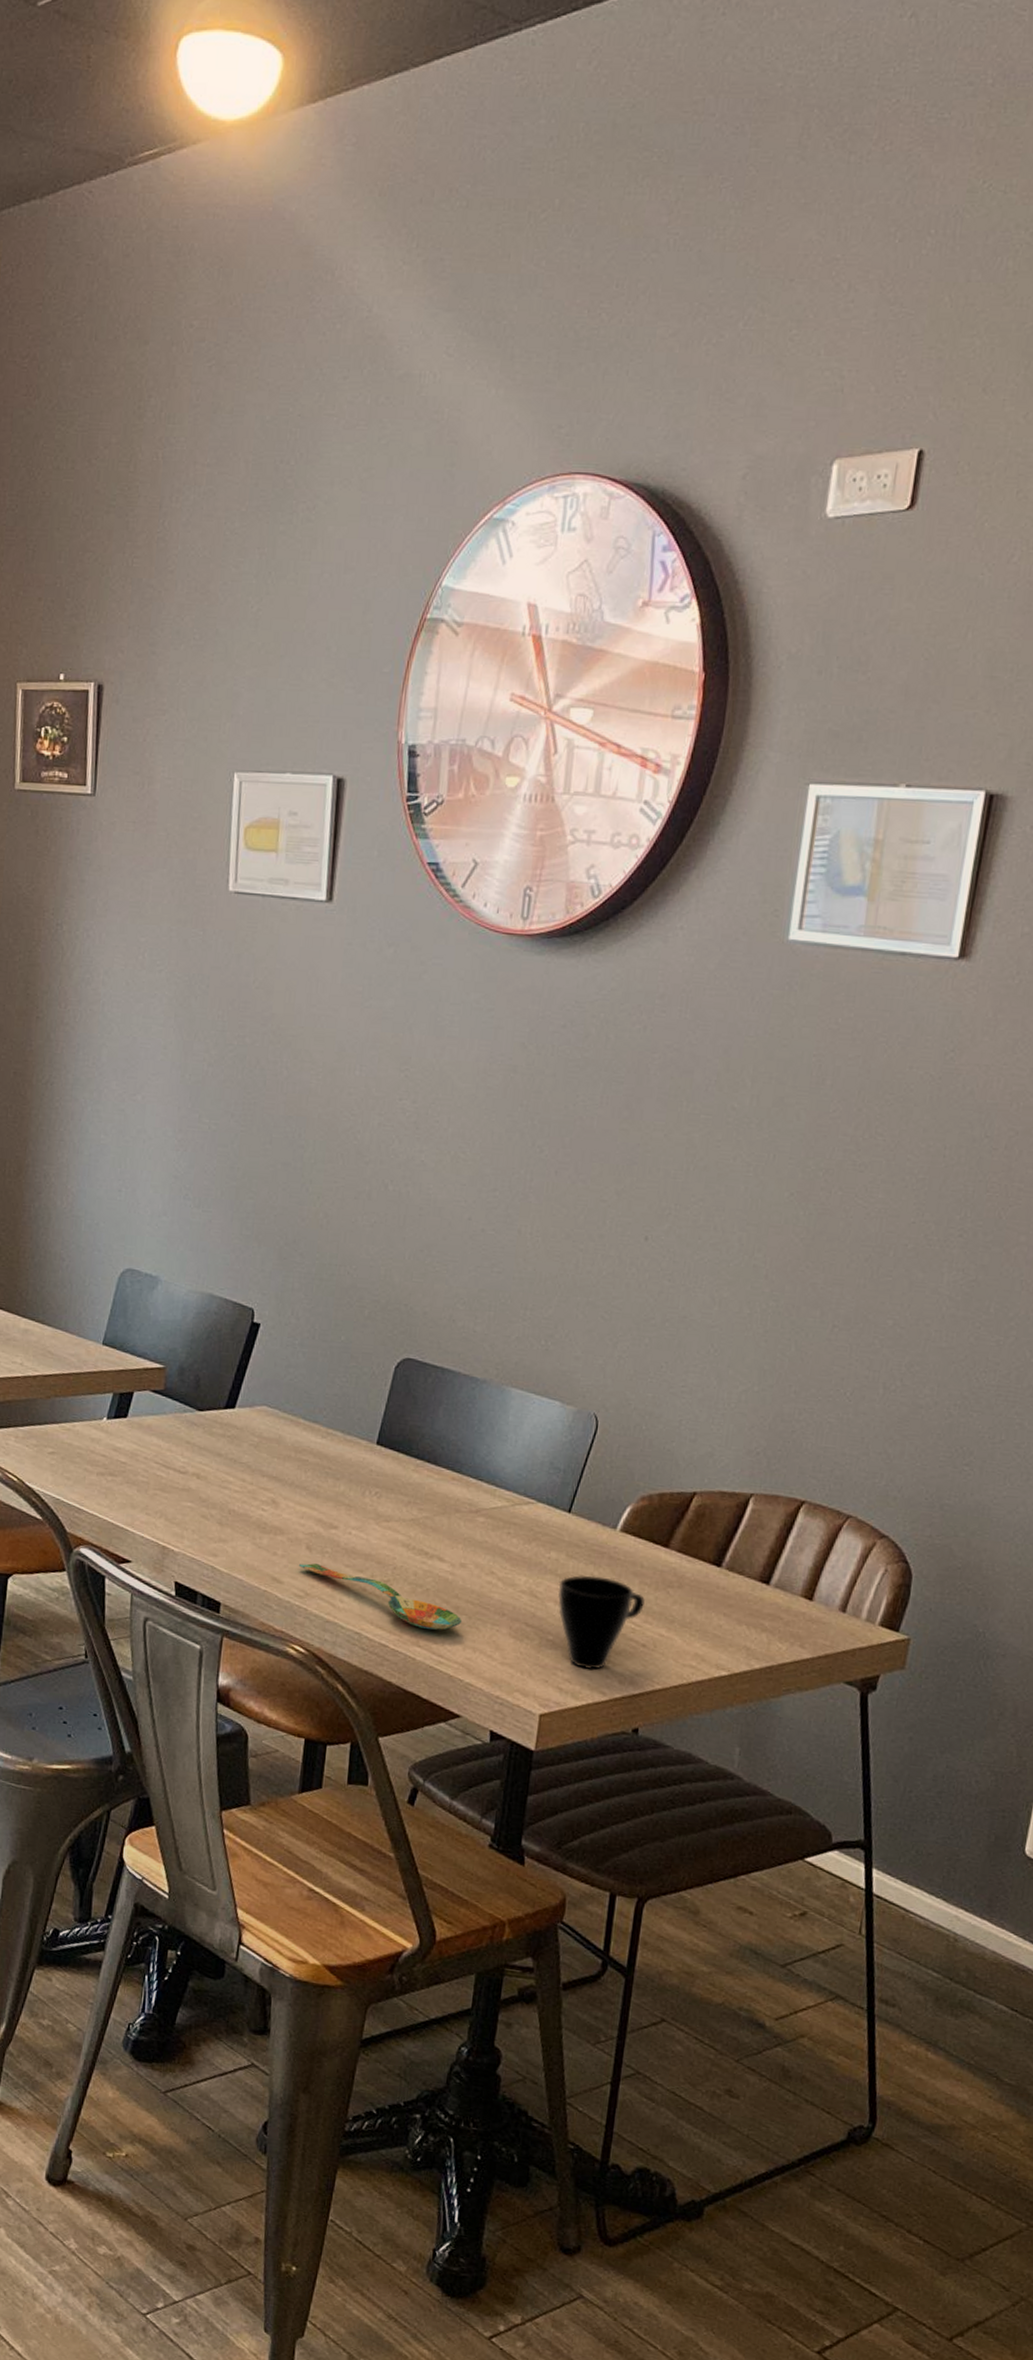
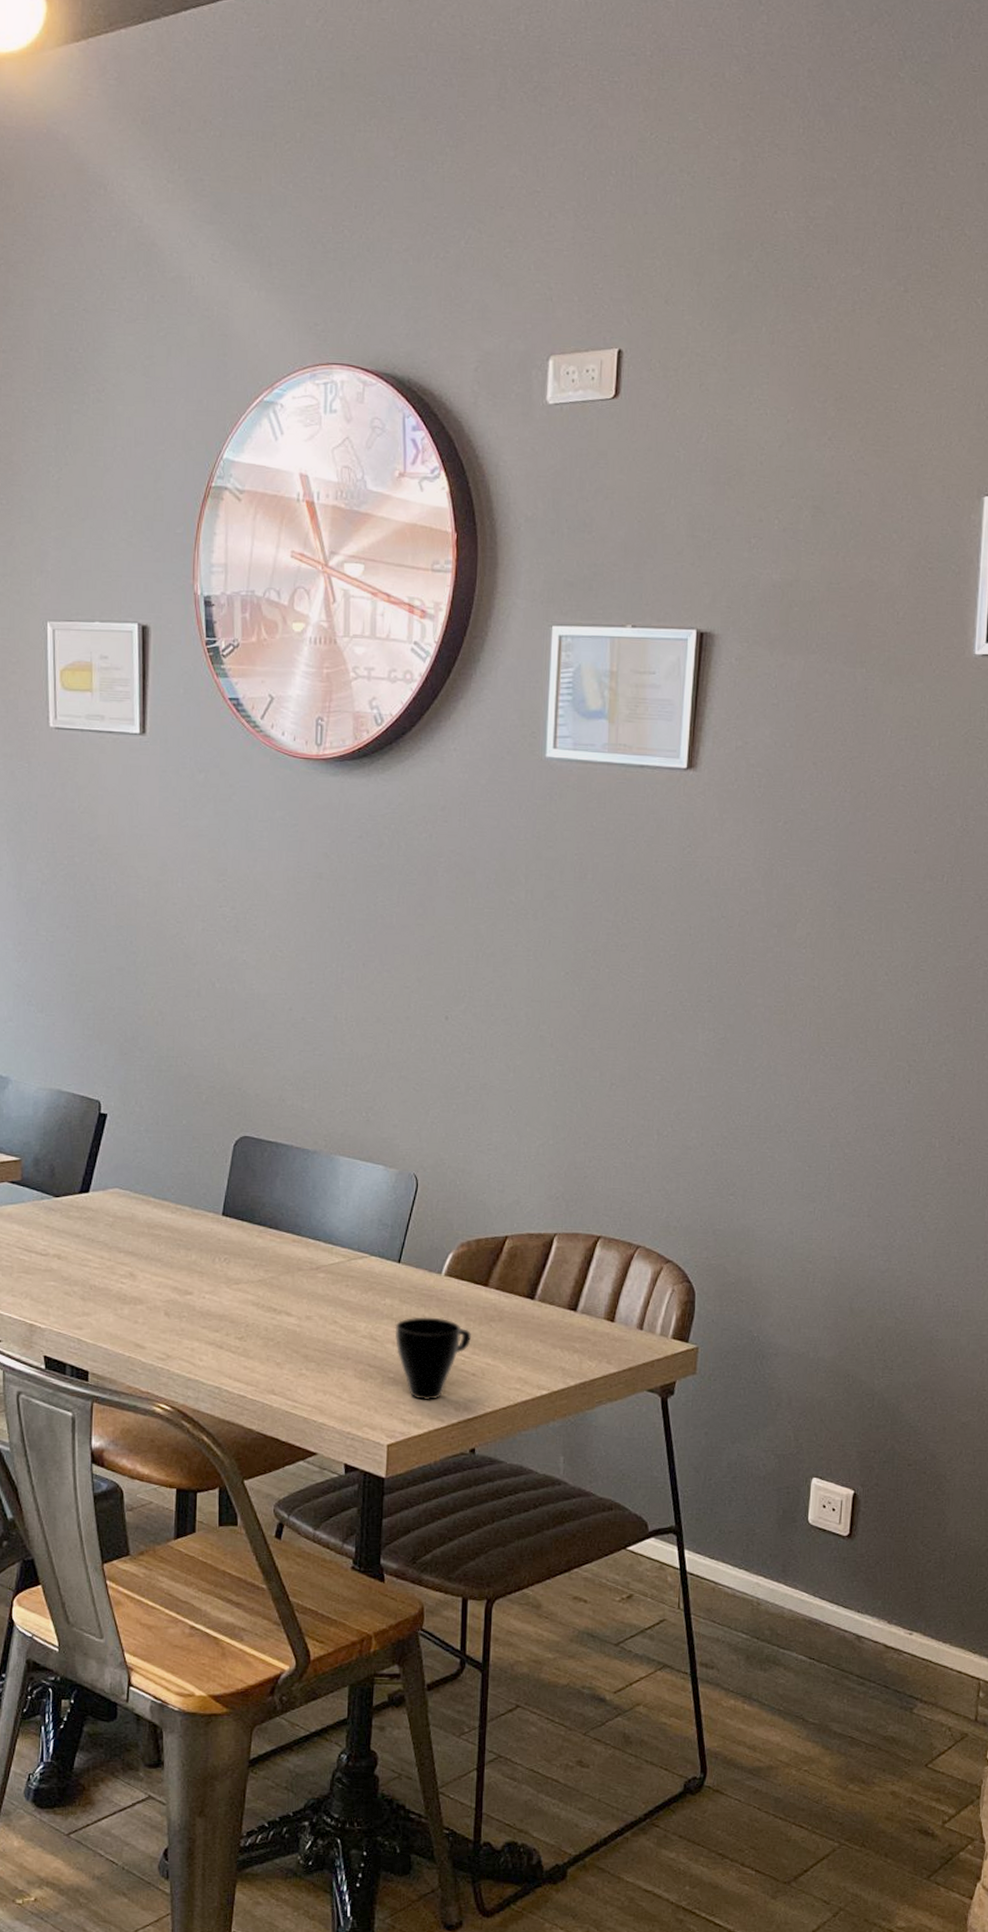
spoon: present [299,1563,463,1630] -> none [159,1328,312,1379]

